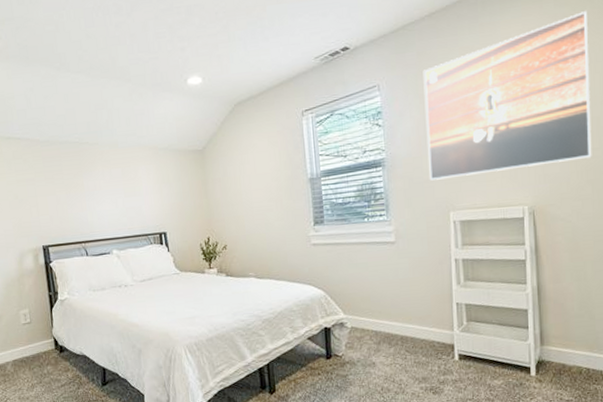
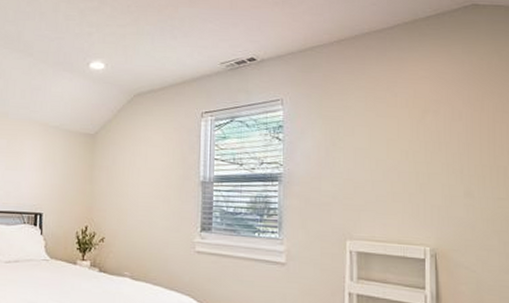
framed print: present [423,11,592,181] -> none [327,62,499,207]

